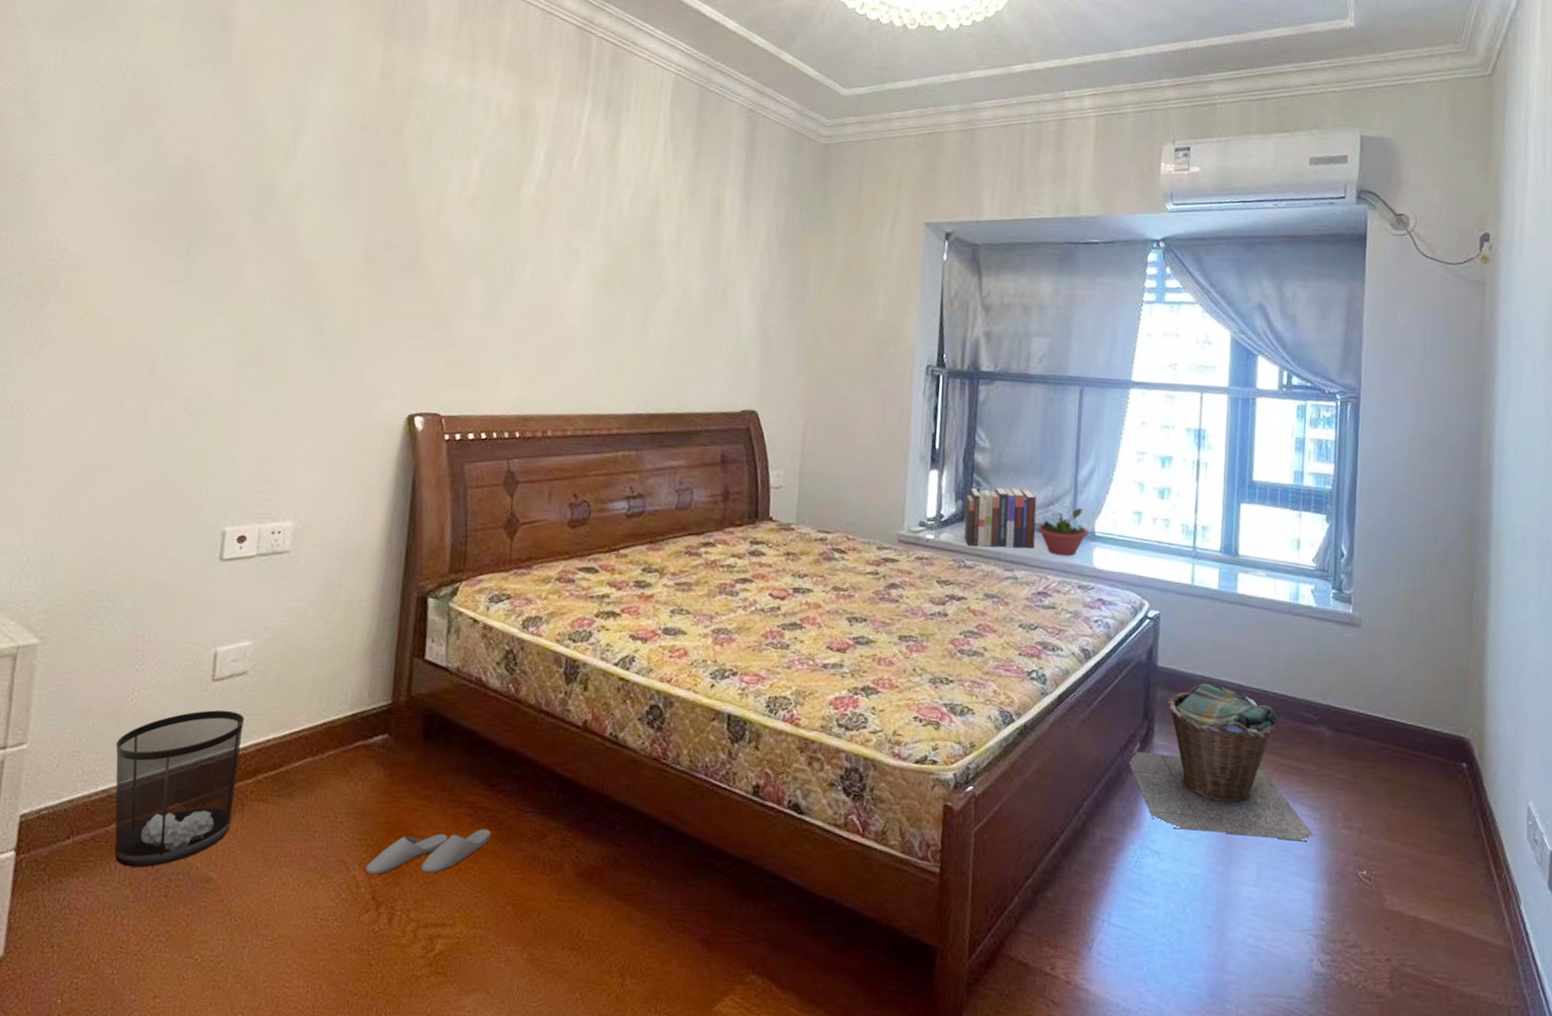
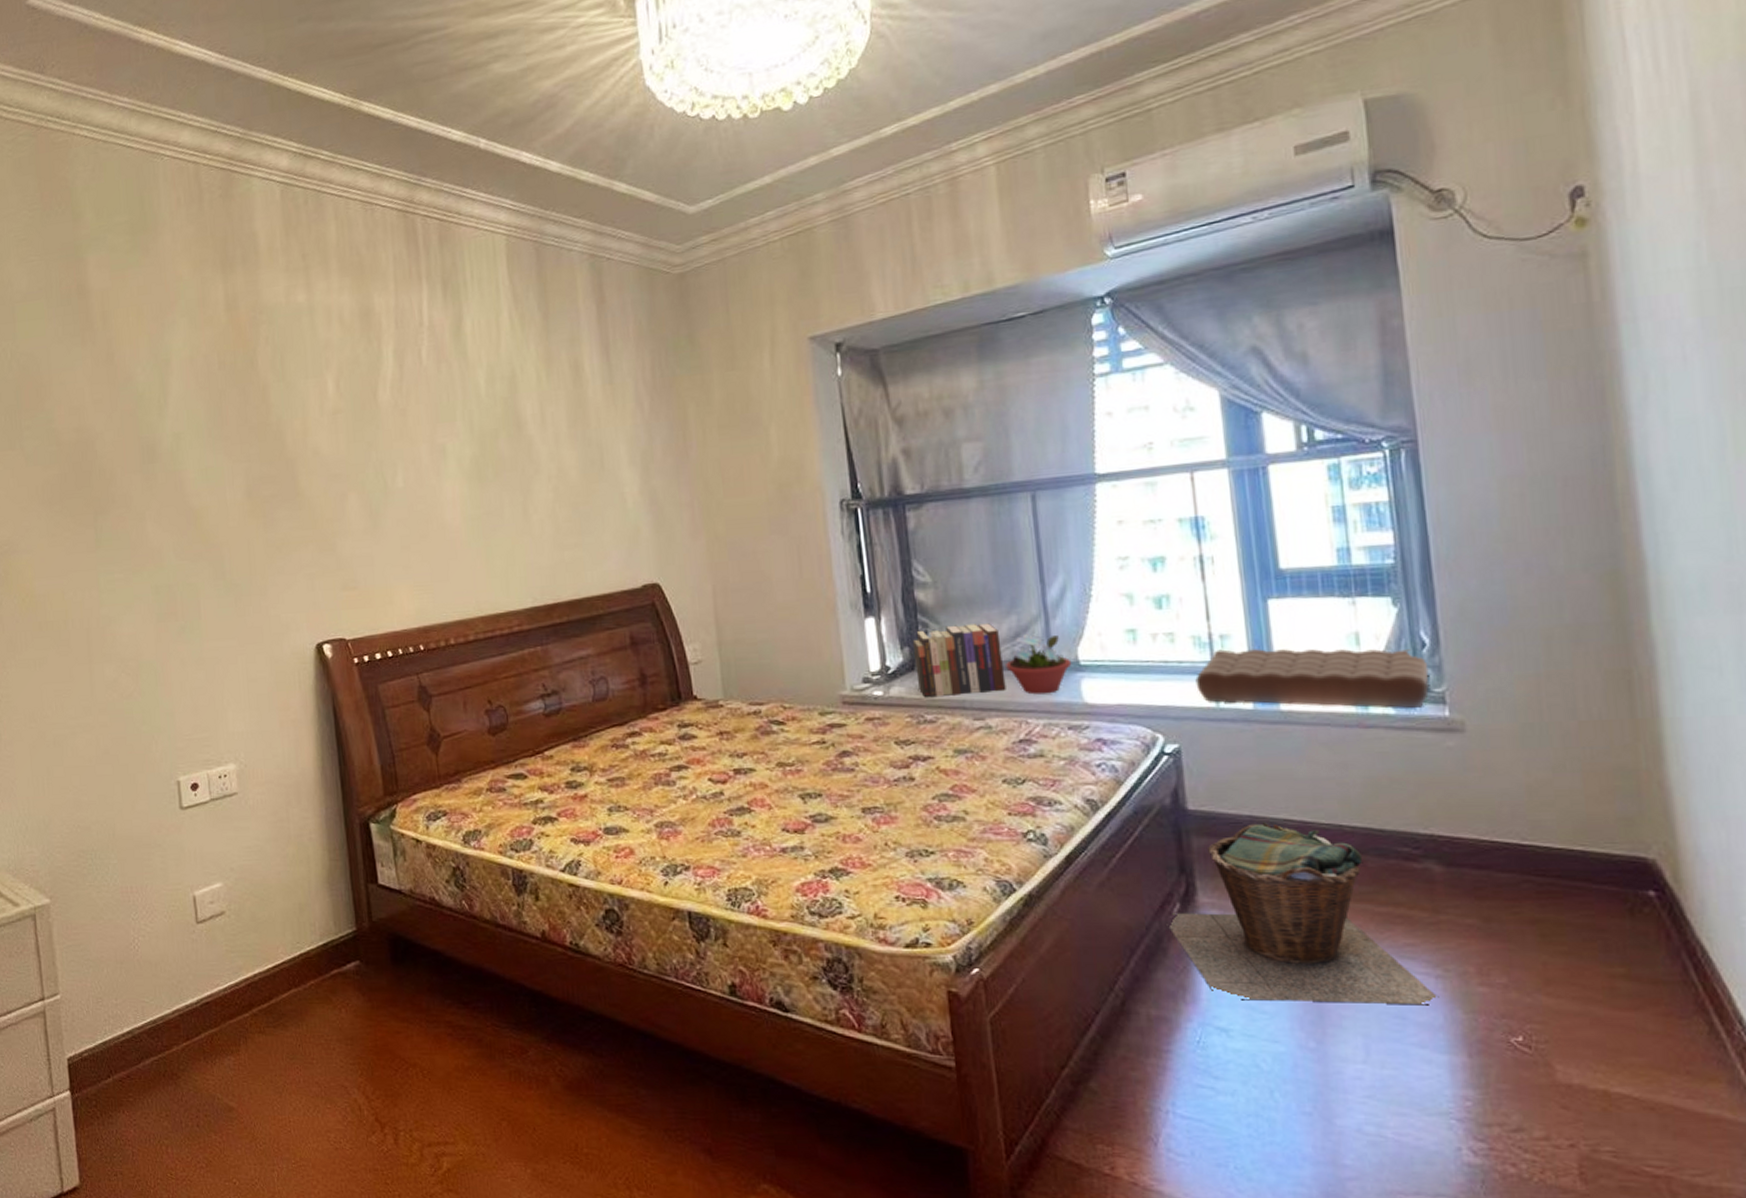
waste bin: present [114,710,245,868] -> none [130,950,239,1101]
slippers: present [365,828,491,875] -> none [364,1047,474,1097]
cushion: none [1179,538,1344,605] -> present [1195,649,1429,709]

